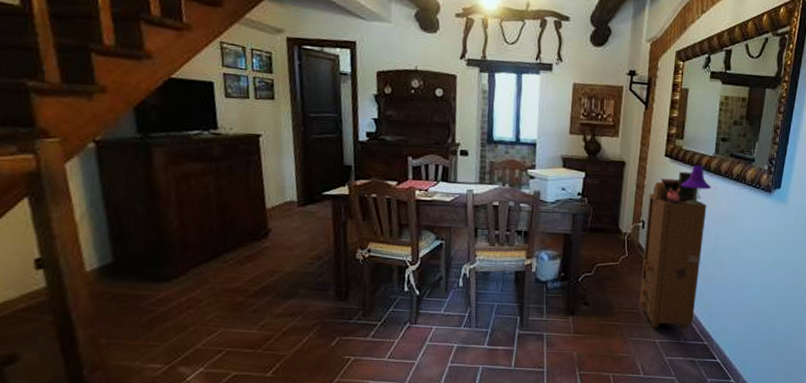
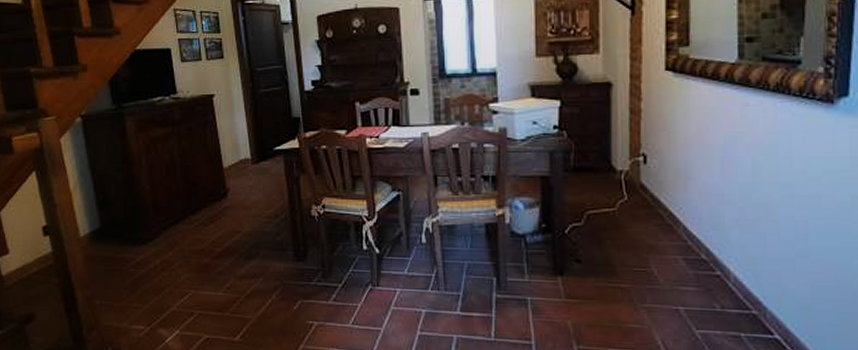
cabinet: present [639,165,712,329] -> none [648,77,739,294]

